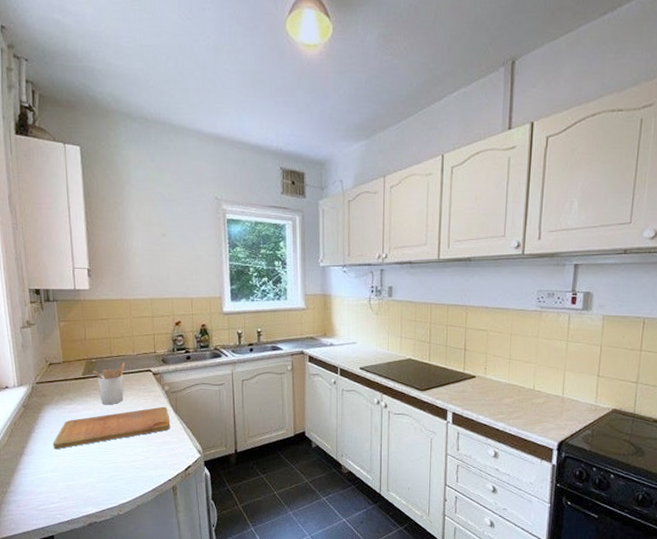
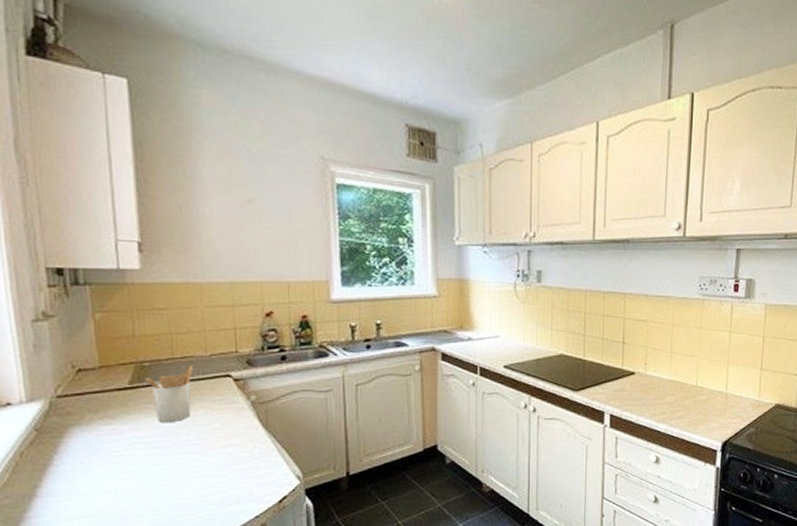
cutting board: present [53,406,171,450] -> none [82,421,259,487]

